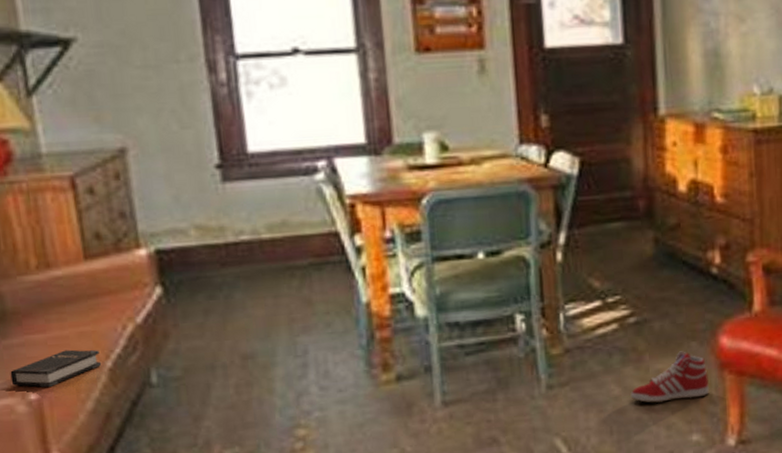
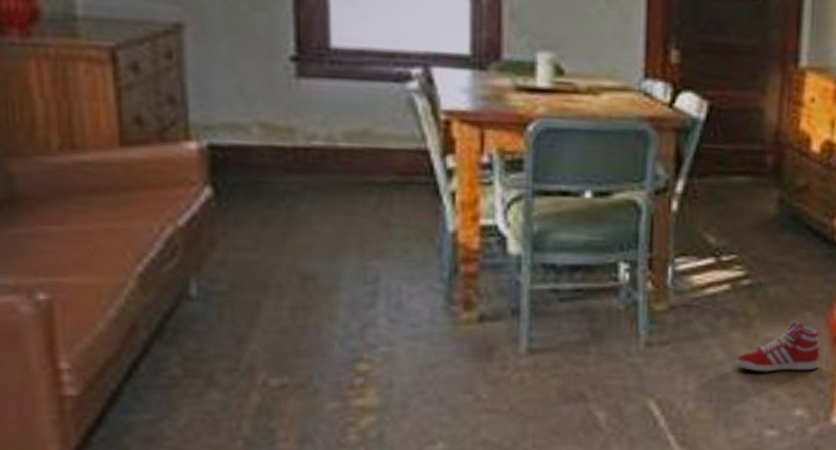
hardback book: present [10,349,101,388] -> none [15,247,129,289]

